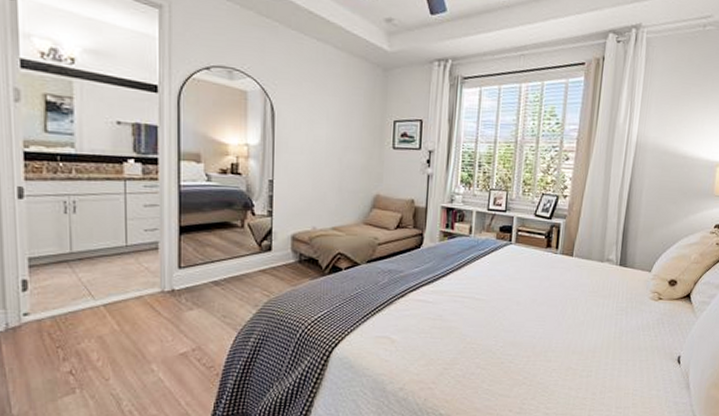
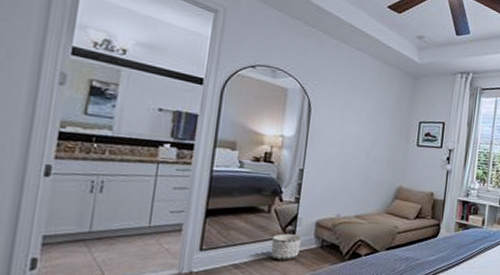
planter: none [249,249,280,276] -> present [270,234,303,261]

